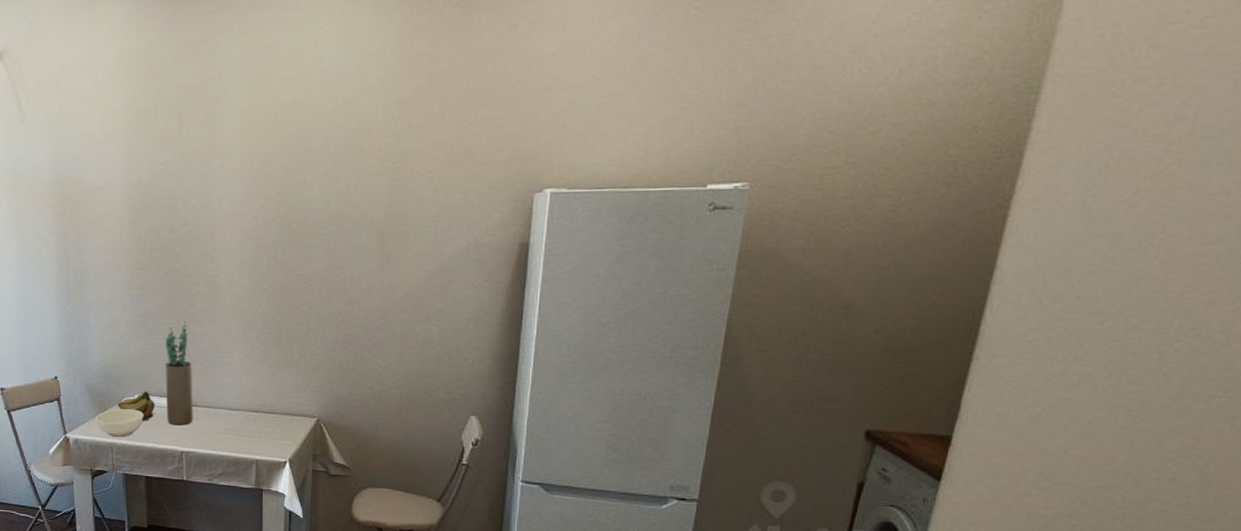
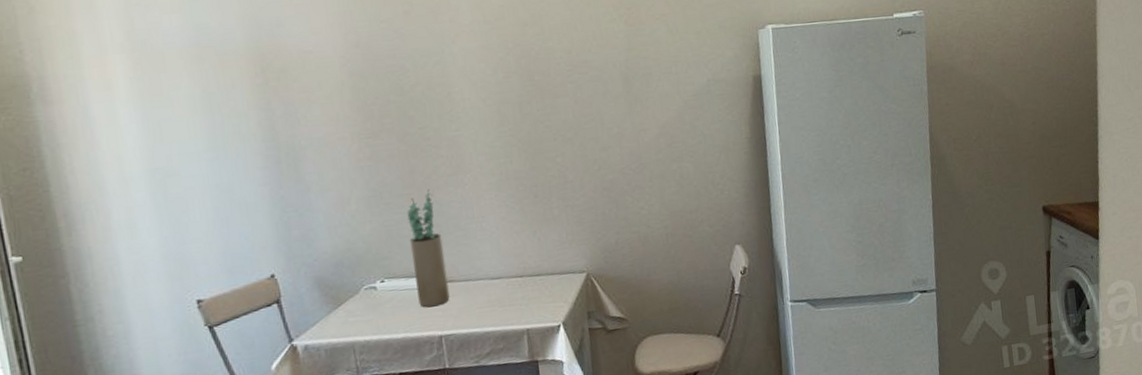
bowl: present [95,409,144,437] -> none [329,297,390,335]
fruit: present [118,392,155,421] -> none [356,274,403,309]

